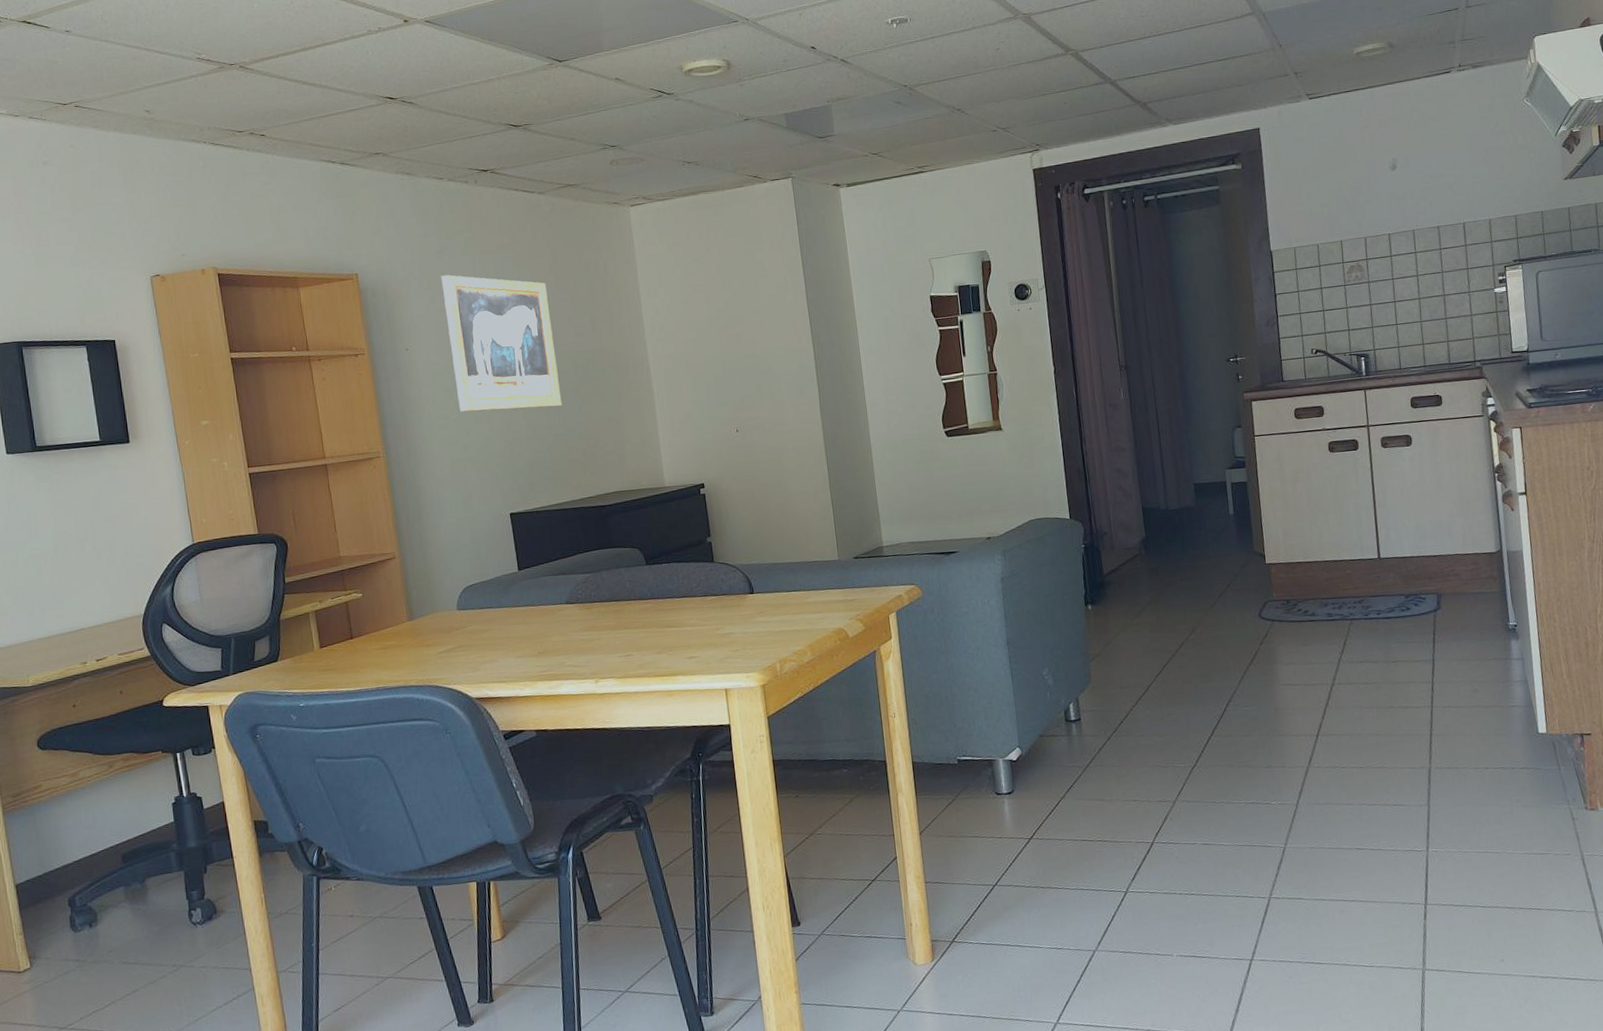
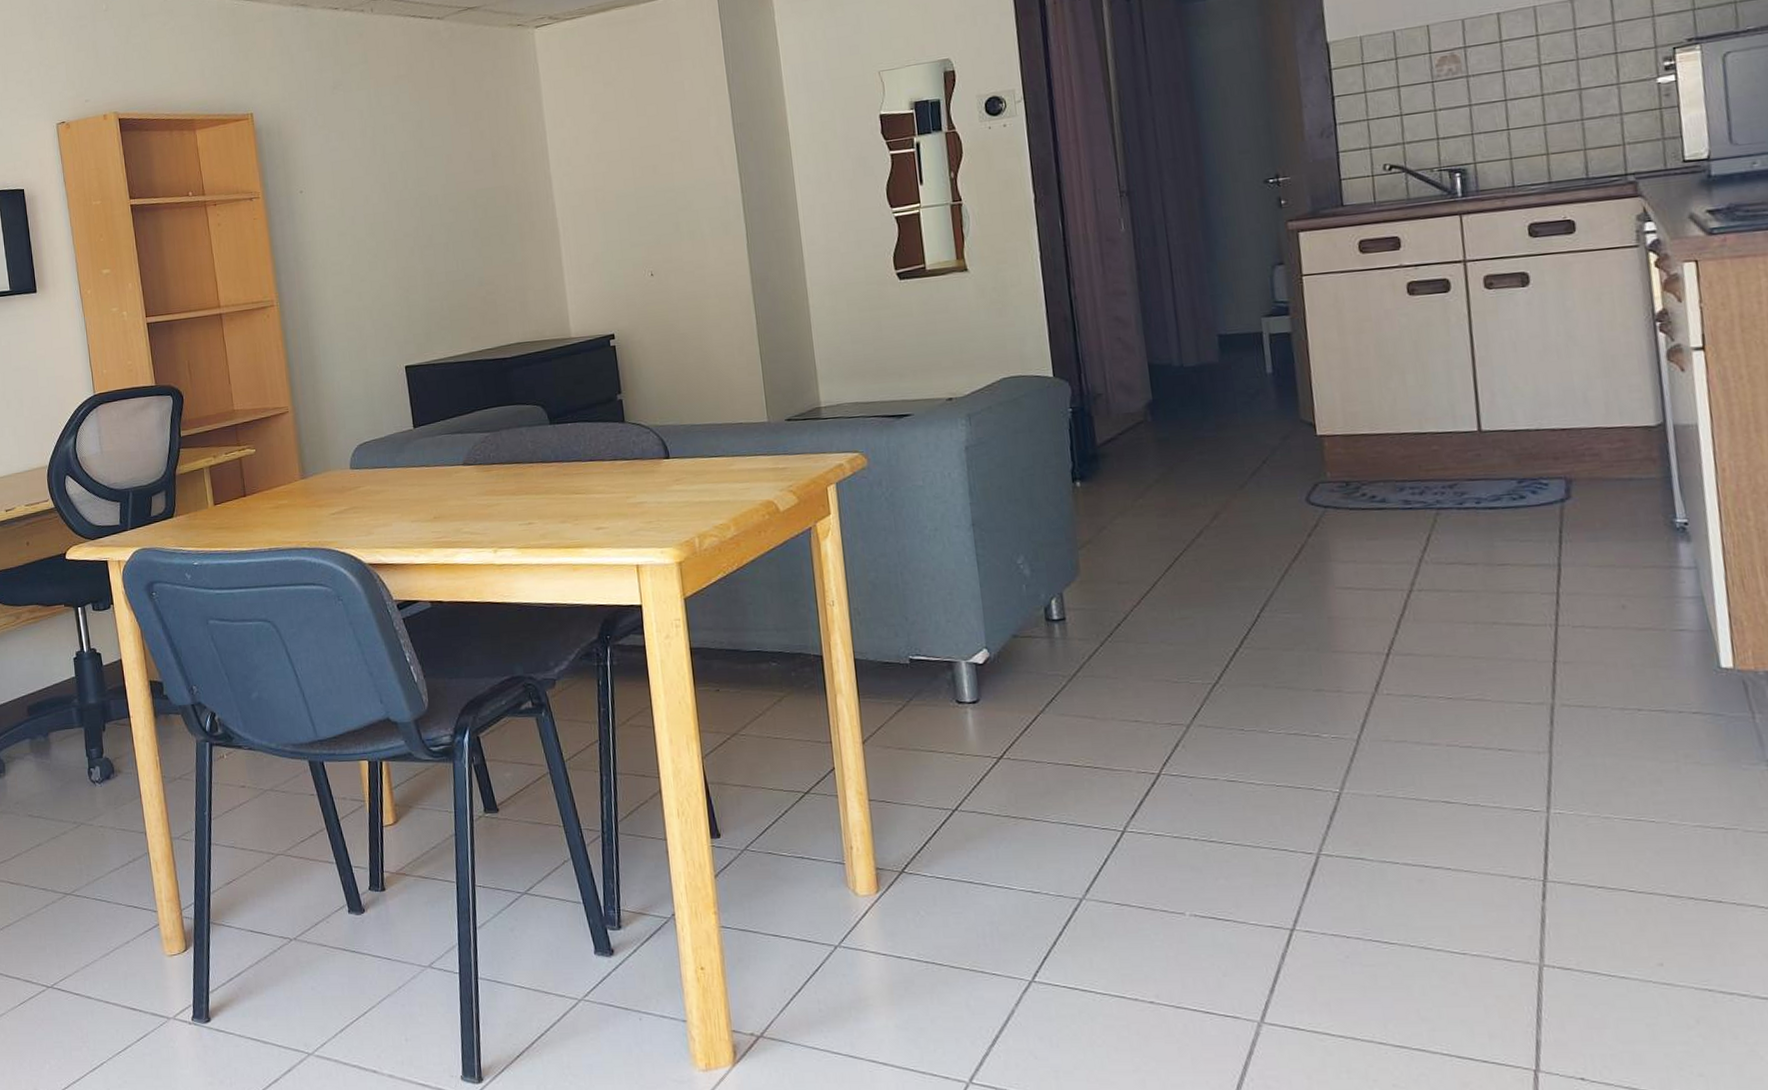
wall art: present [441,275,562,412] -> none [336,111,461,258]

